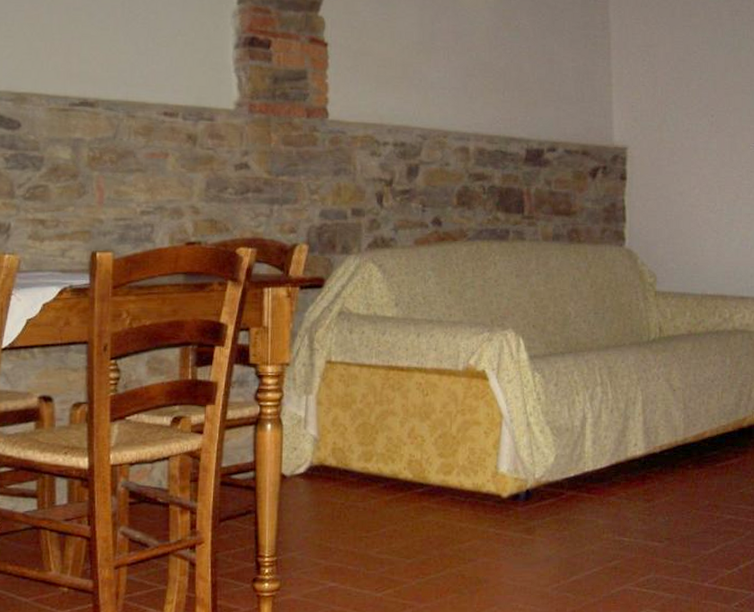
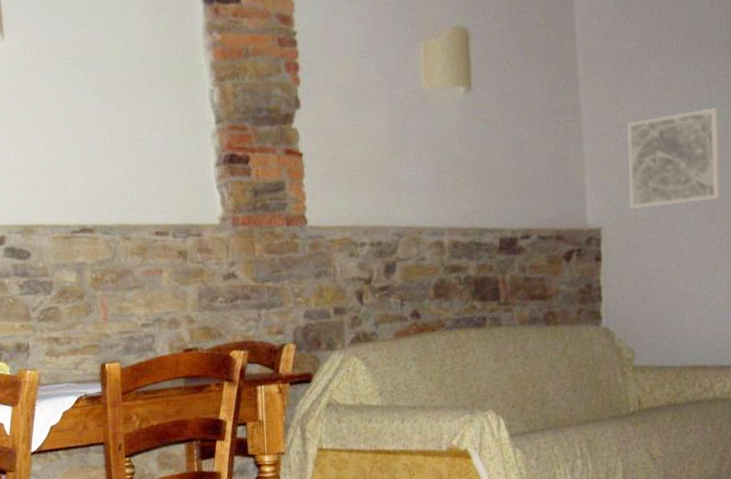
wall art: none [653,37,742,131] -> present [626,108,720,209]

